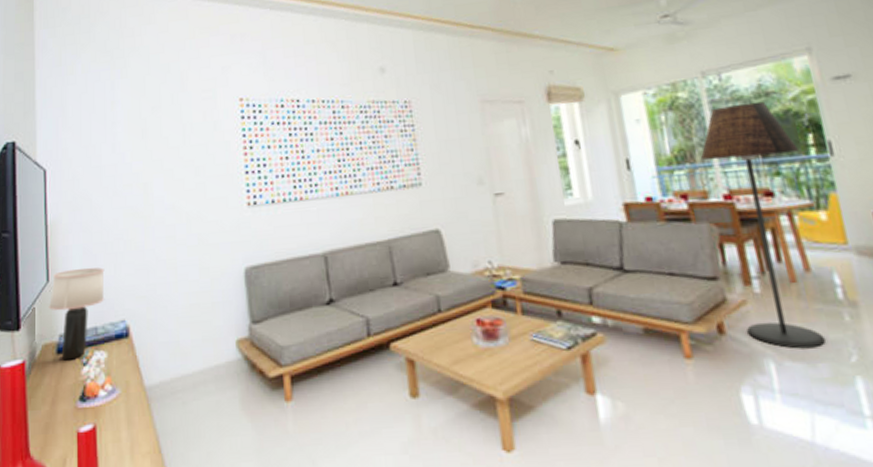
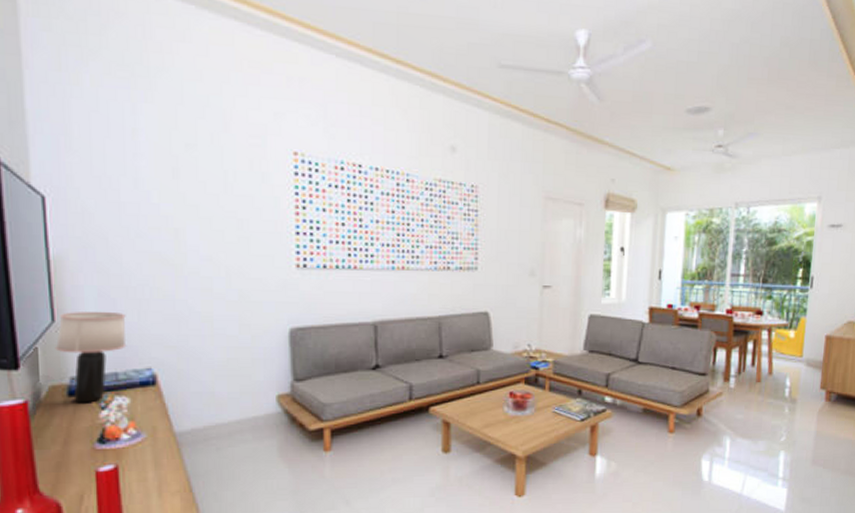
floor lamp: present [700,101,825,349] -> none [717,236,790,430]

